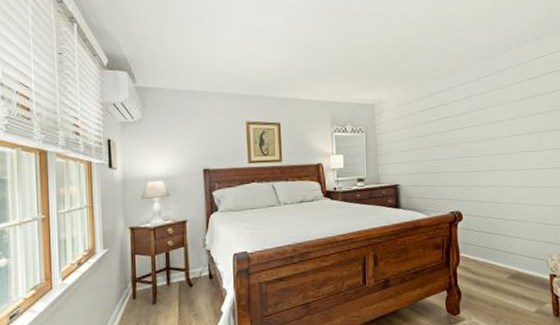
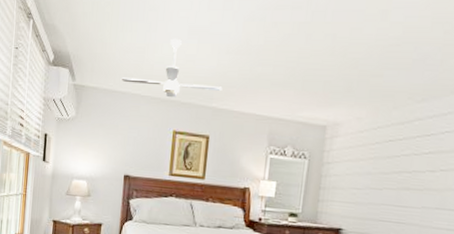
ceiling fan: none [187,38,286,92] -> present [122,38,223,98]

